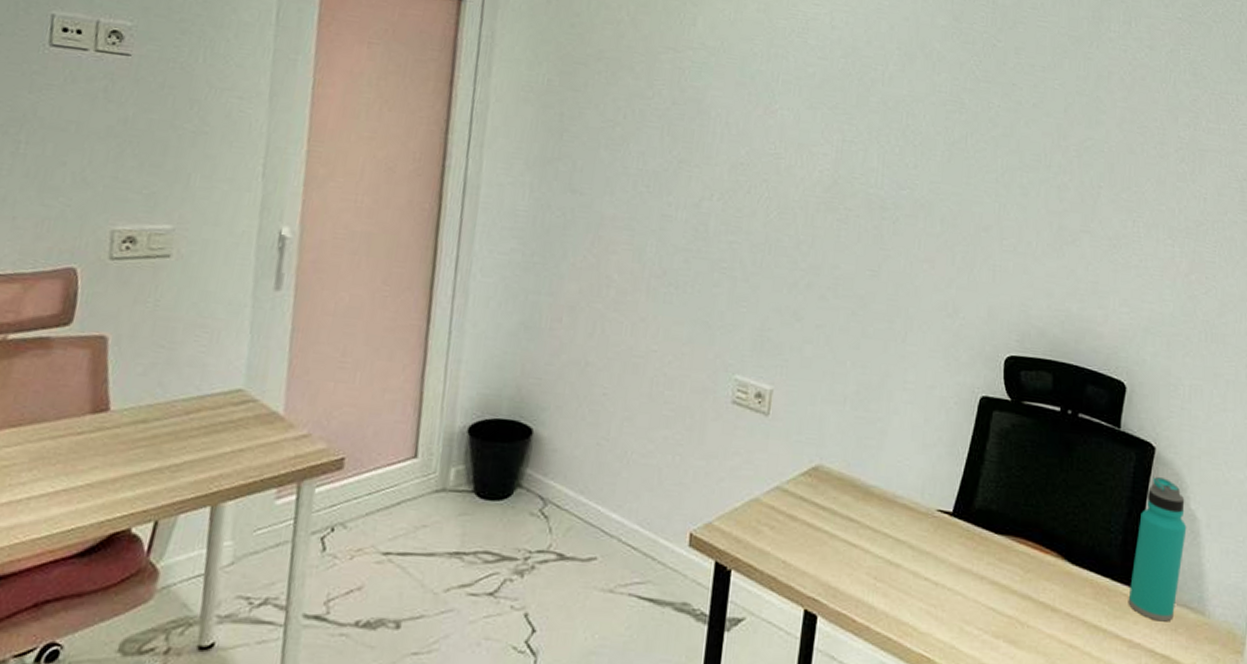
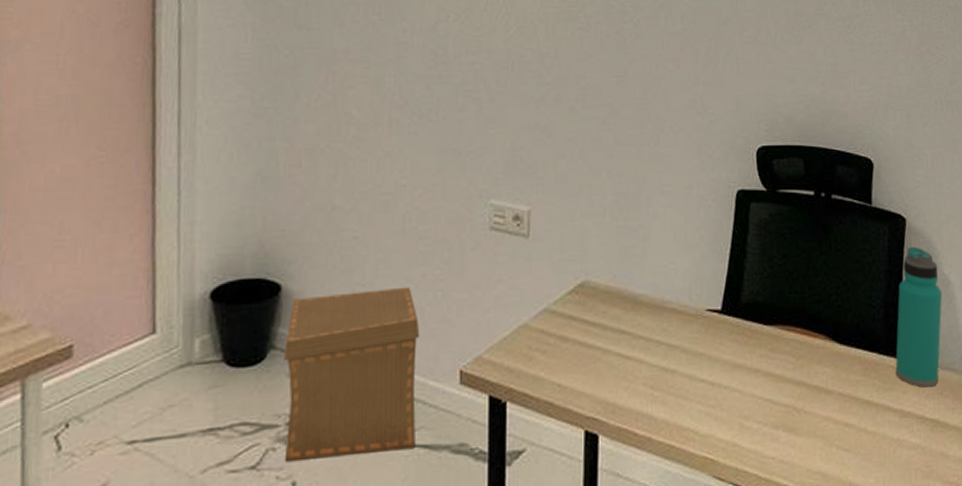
cardboard box: none [521,443,656,601] -> present [284,286,420,461]

